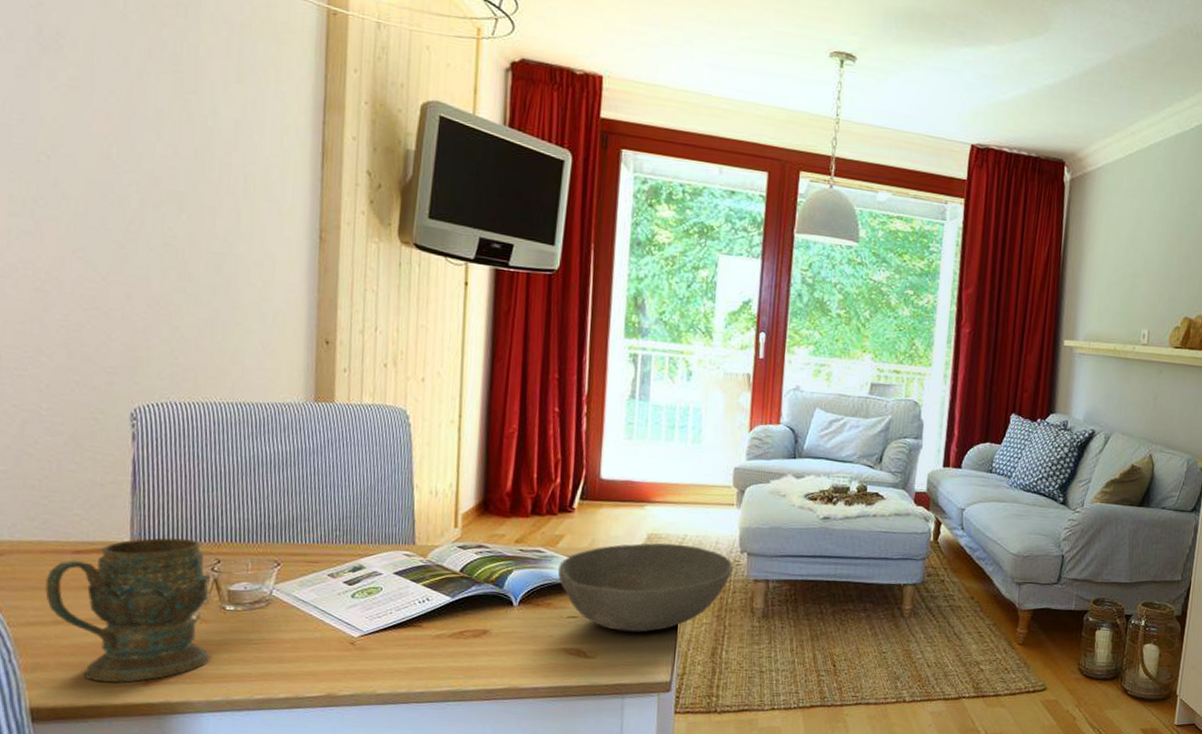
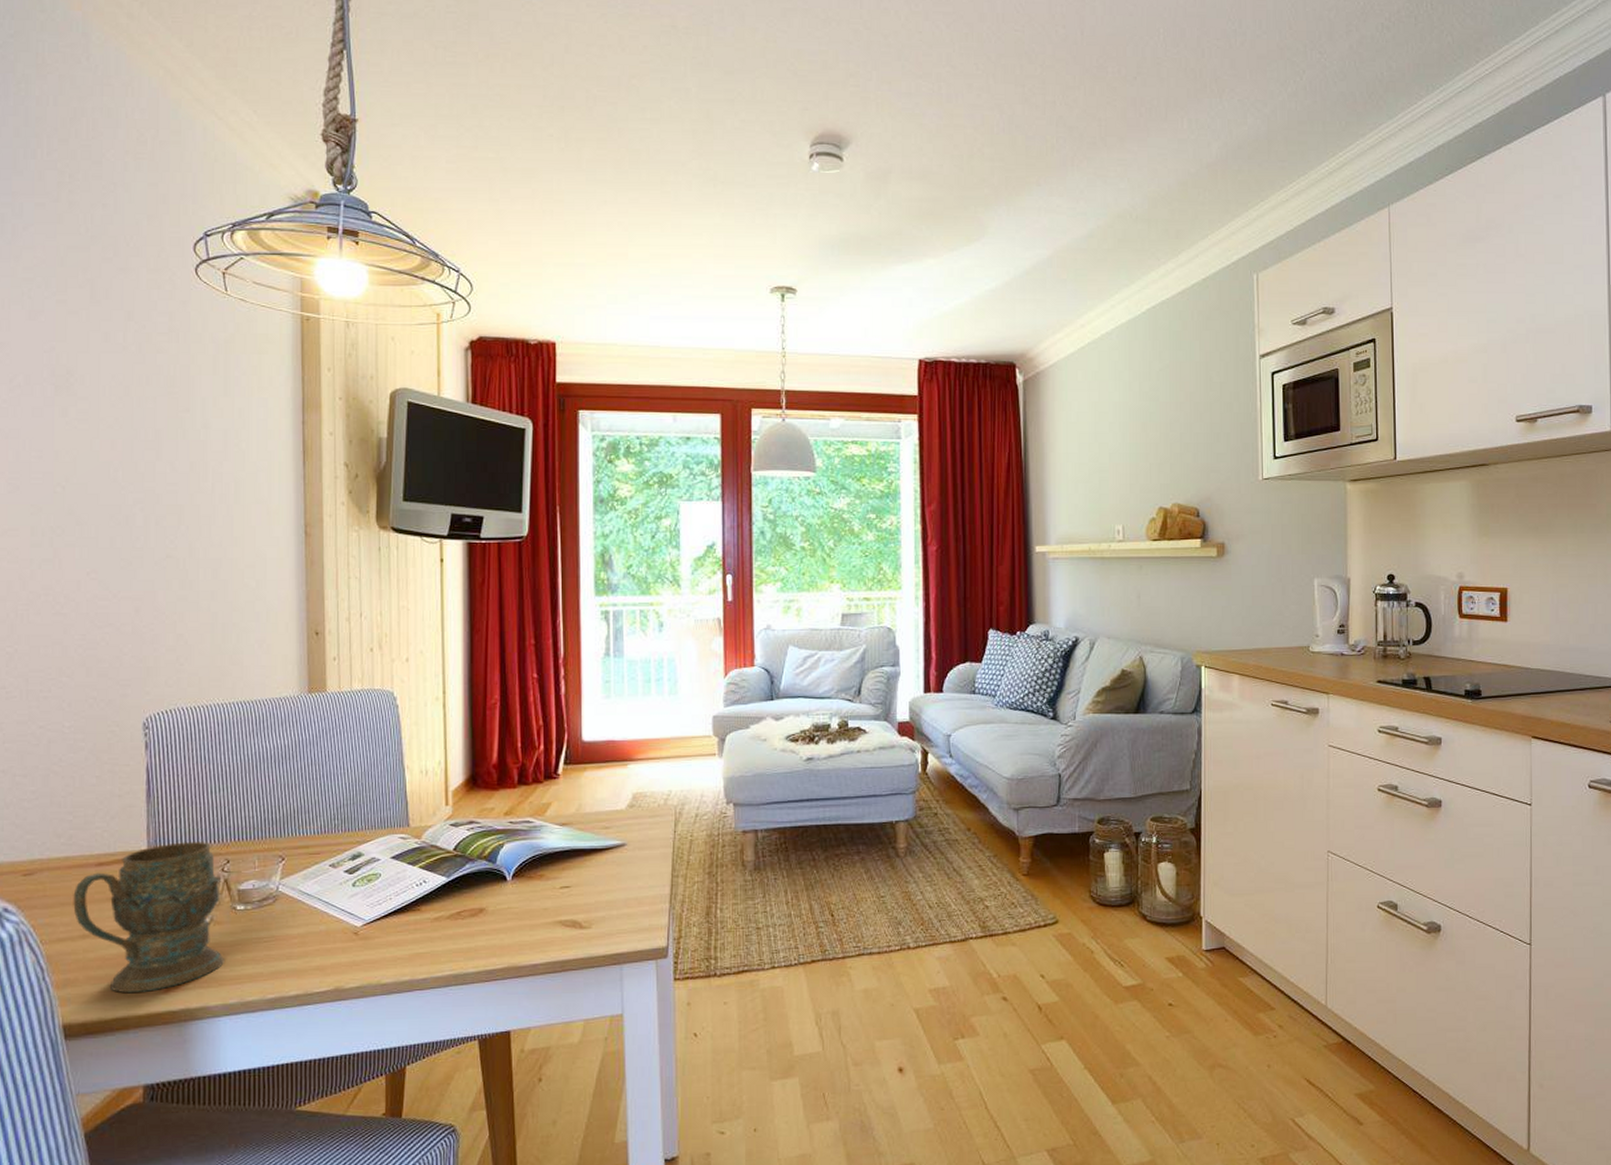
bowl: present [557,542,733,632] -> none [547,801,720,897]

